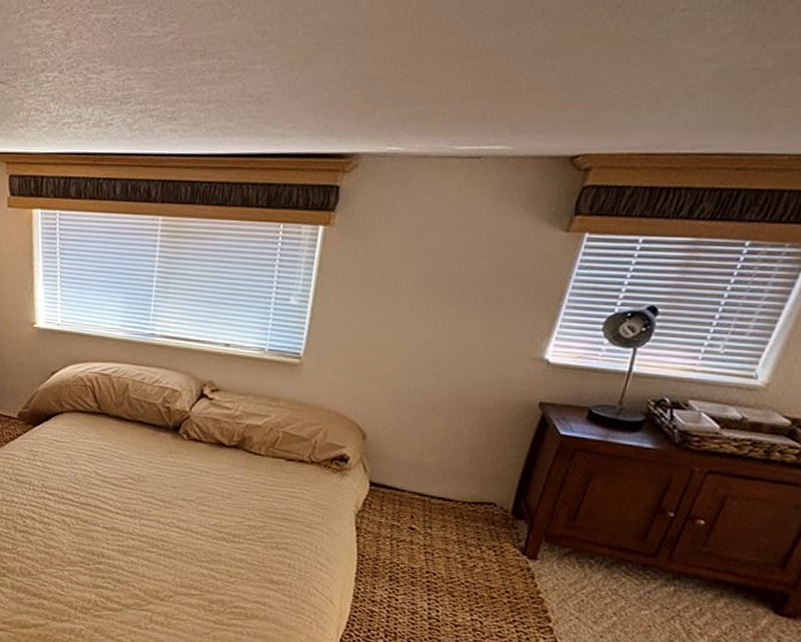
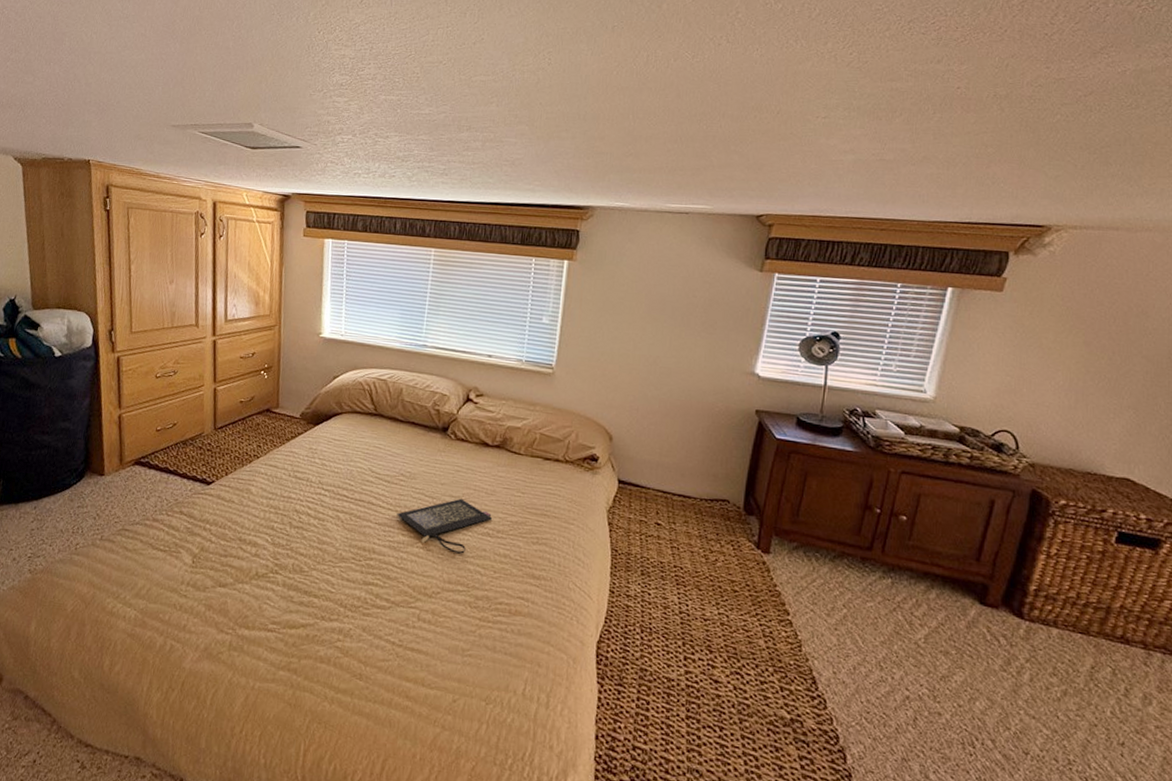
clutch bag: none [125,502,228,559] -> present [396,498,492,554]

